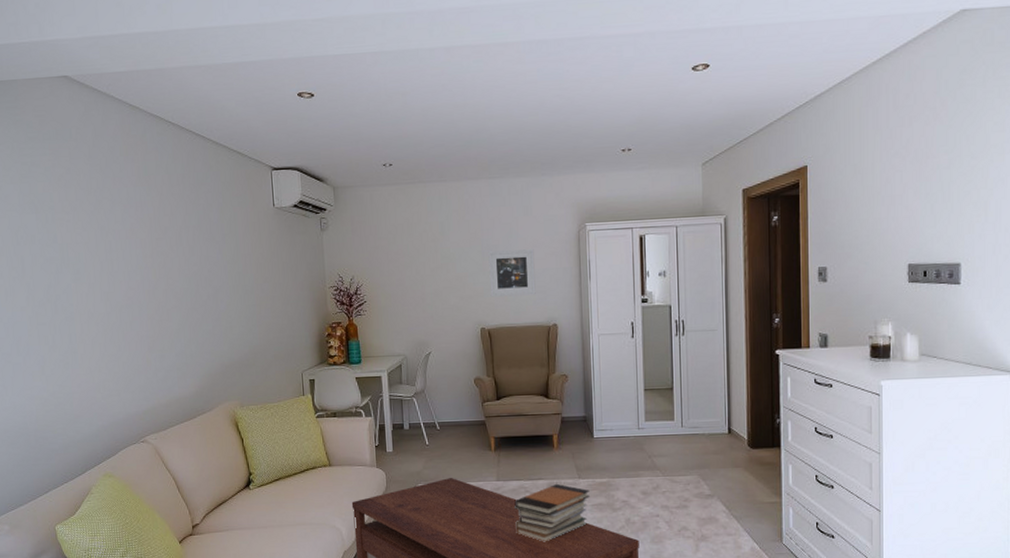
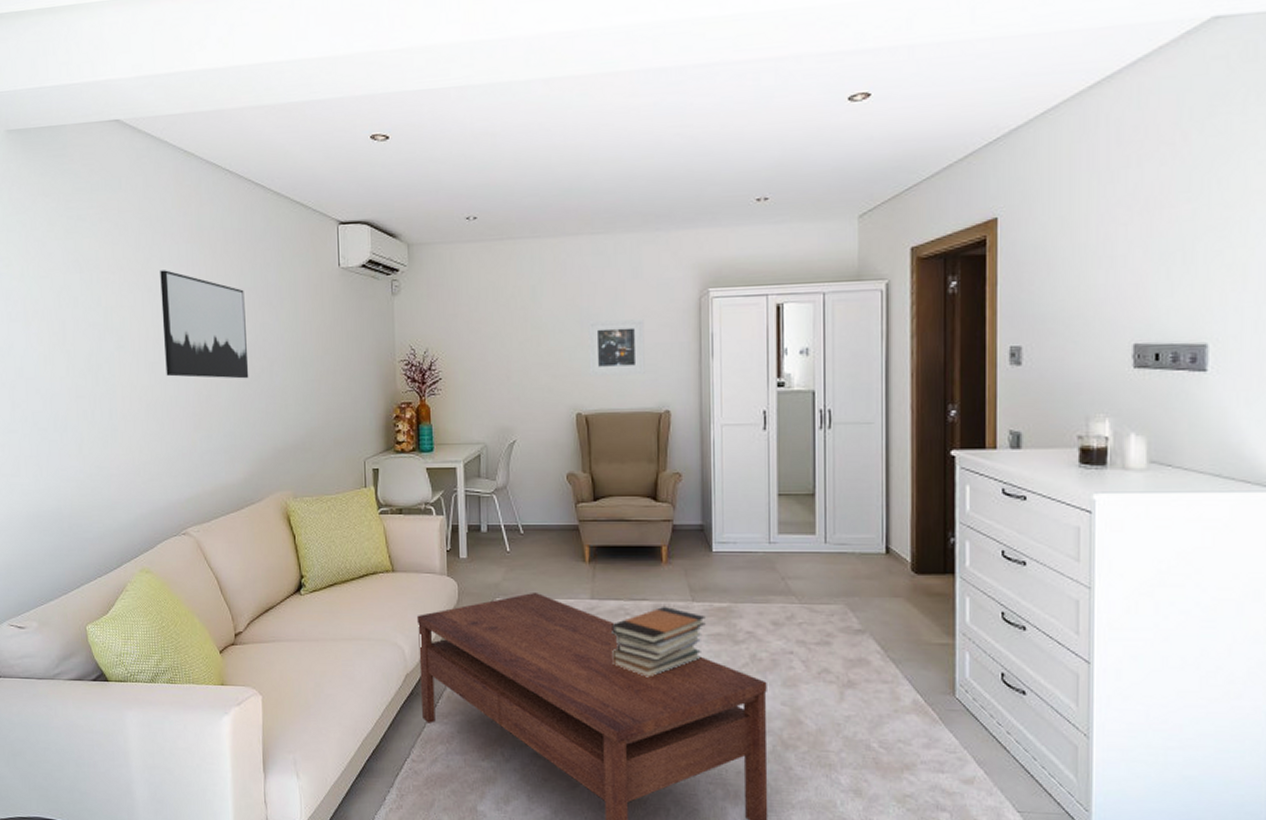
wall art: none [111,210,197,305] -> present [160,270,249,379]

